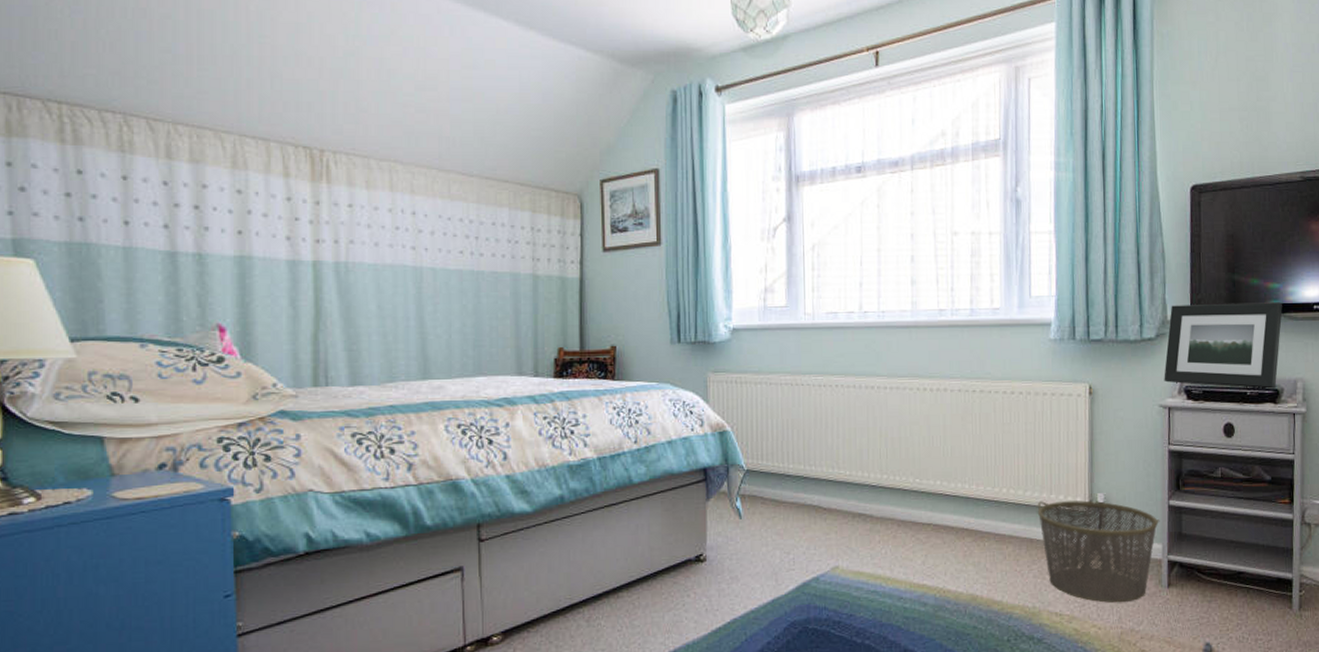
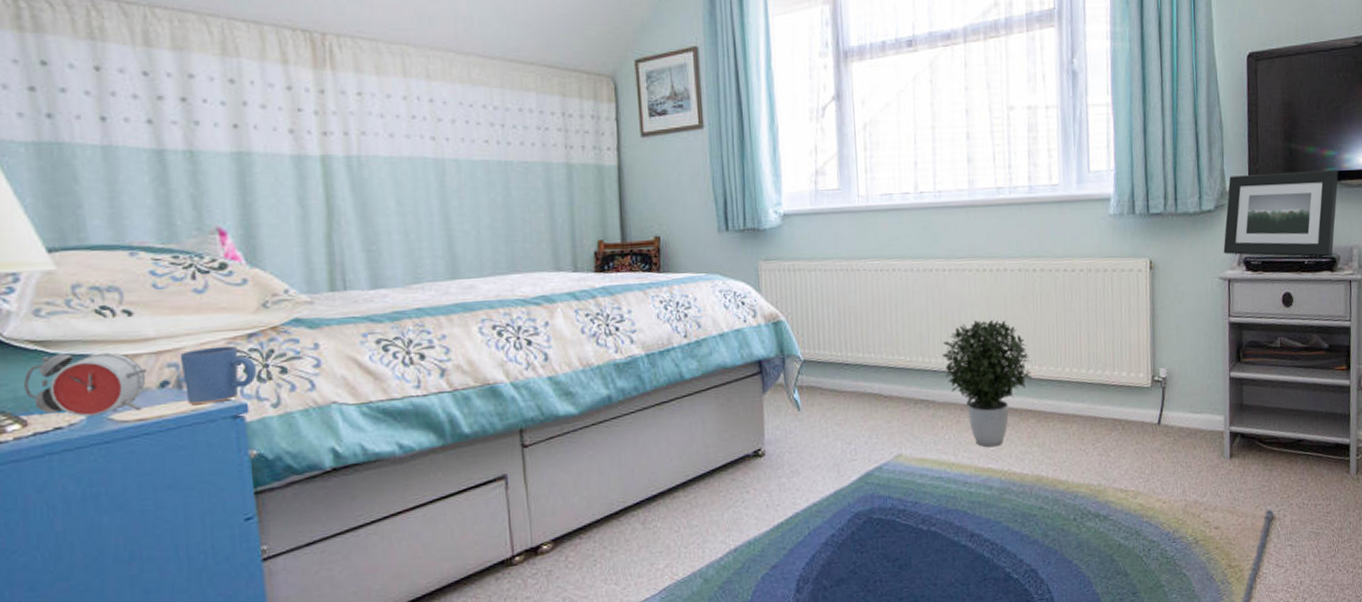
alarm clock: none [40,434,148,494] -> present [23,352,148,418]
mug: none [177,433,244,487] -> present [179,345,258,406]
potted plant: none [881,438,969,564] -> present [942,320,1032,448]
basket: present [1037,500,1160,602] -> none [1100,376,1222,476]

